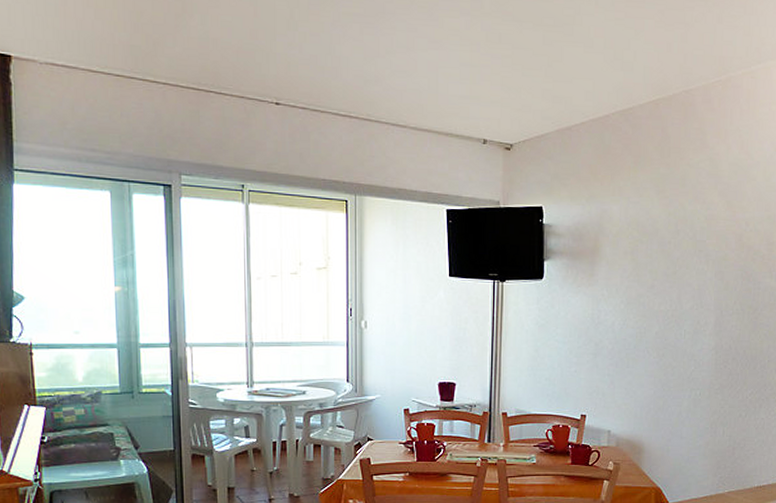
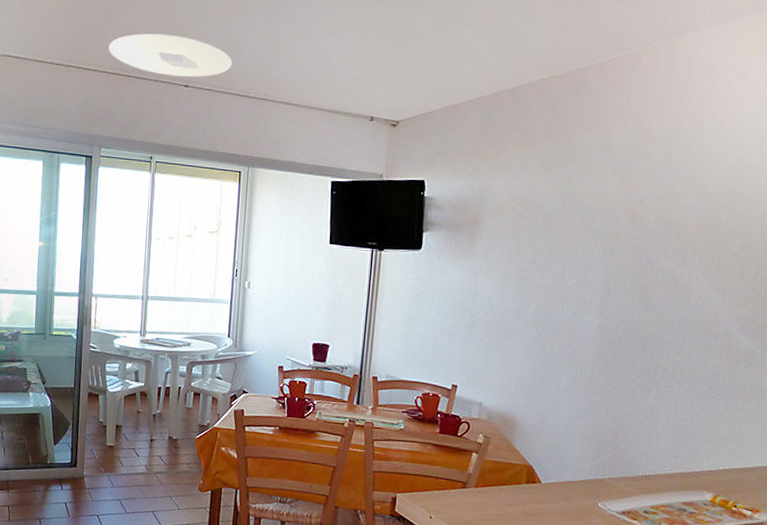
ceiling light: none [180,41,329,94] -> present [109,33,233,78]

